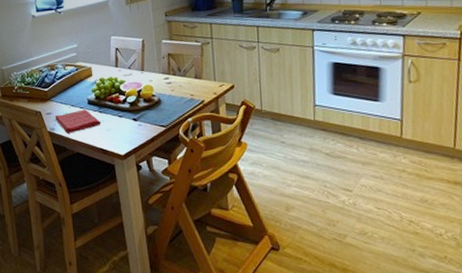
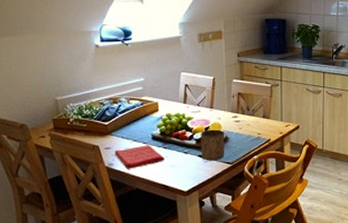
cup: none [133,92,158,125] -> present [200,129,225,161]

